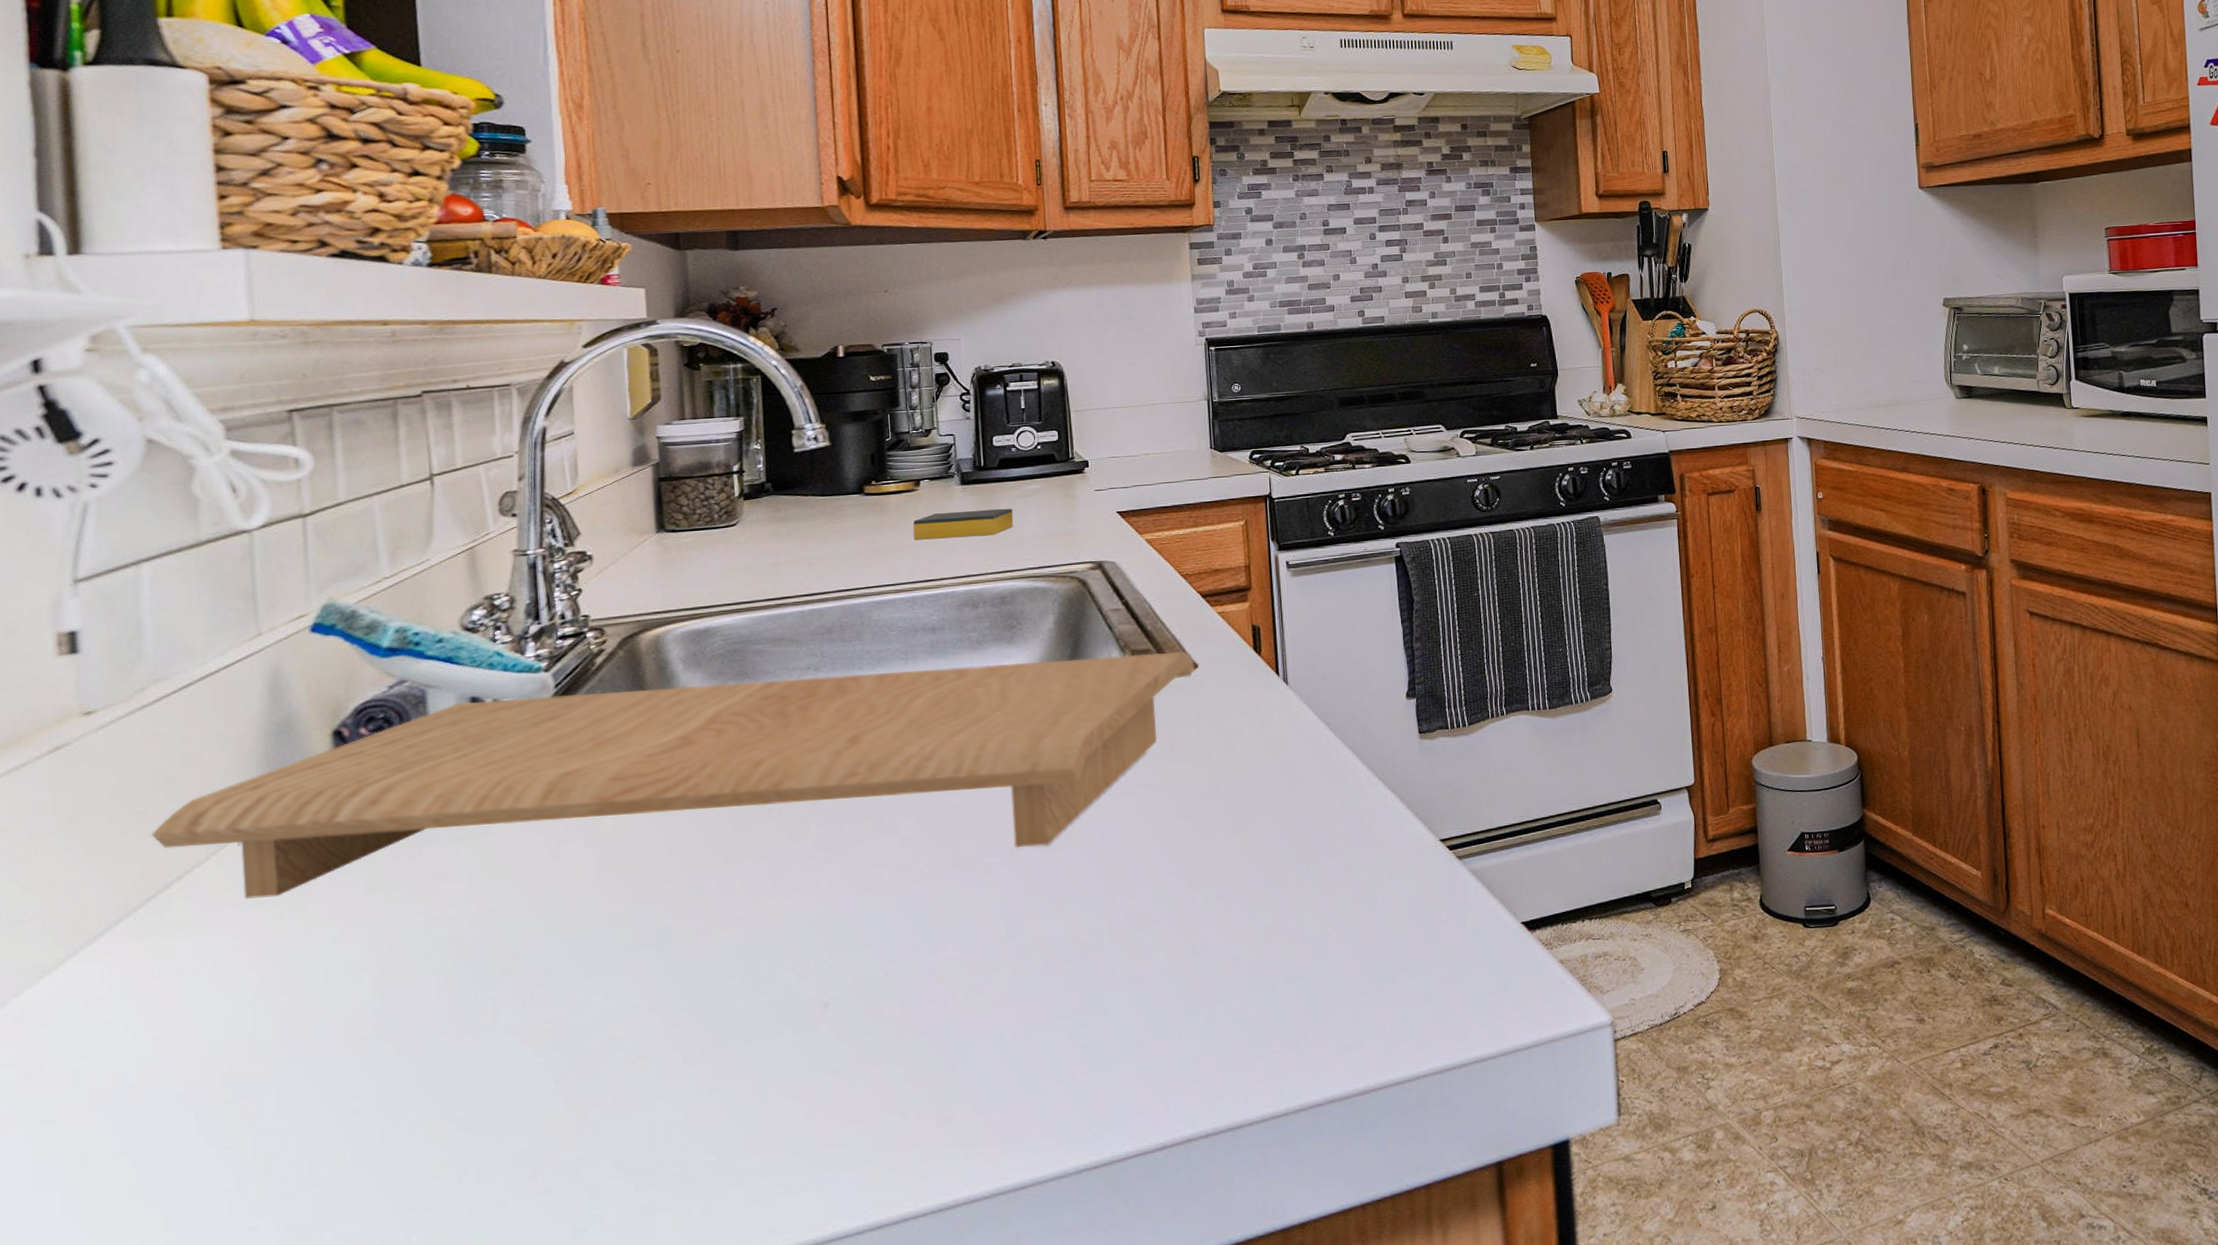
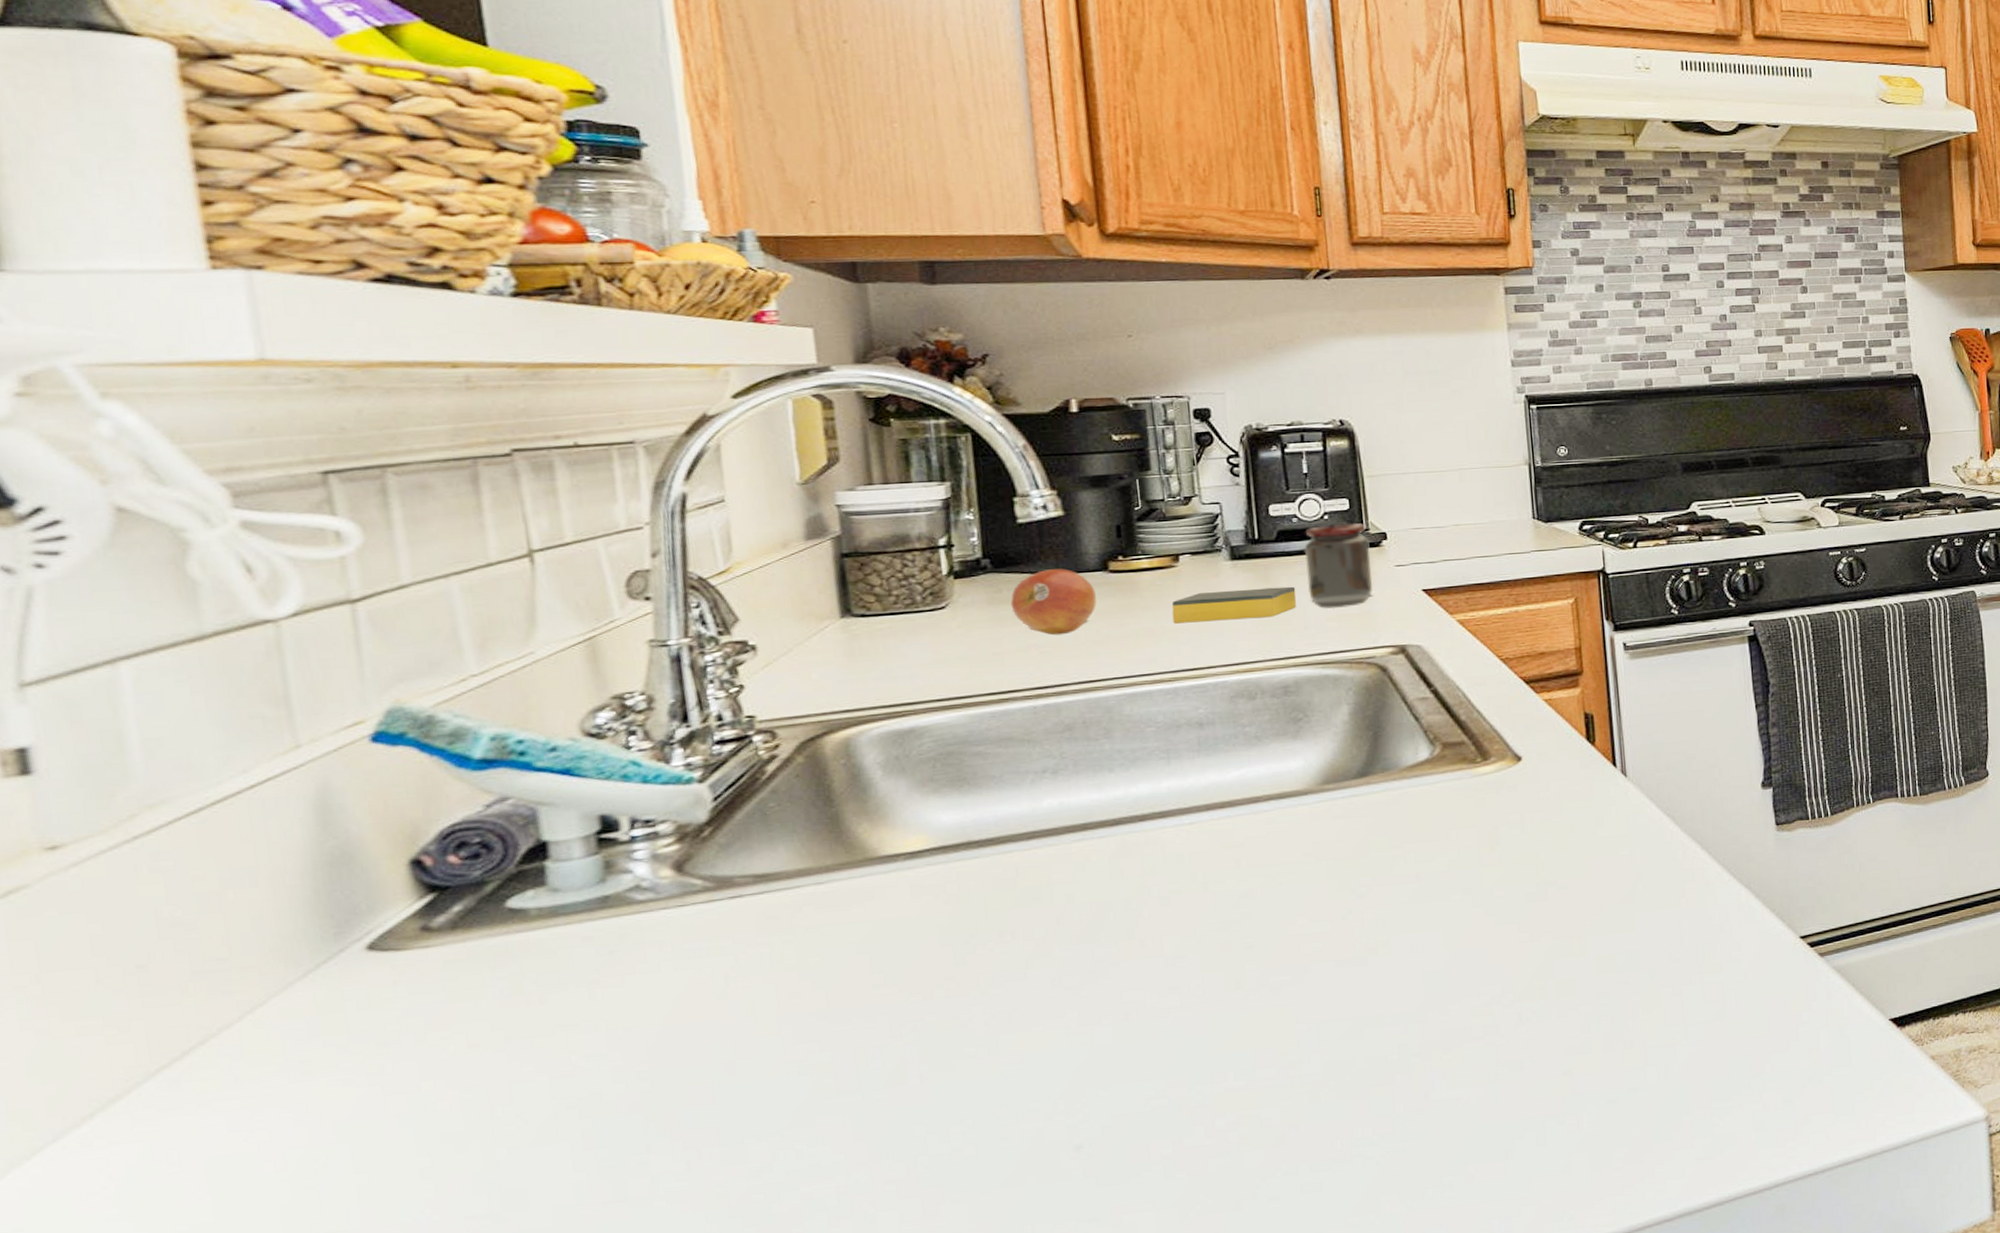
cutting board: present [151,652,1194,900] -> none [156,743,1517,1065]
fruit: none [786,491,854,550] -> present [1010,568,1097,636]
jar: none [1020,452,1076,529] -> present [1303,523,1373,609]

